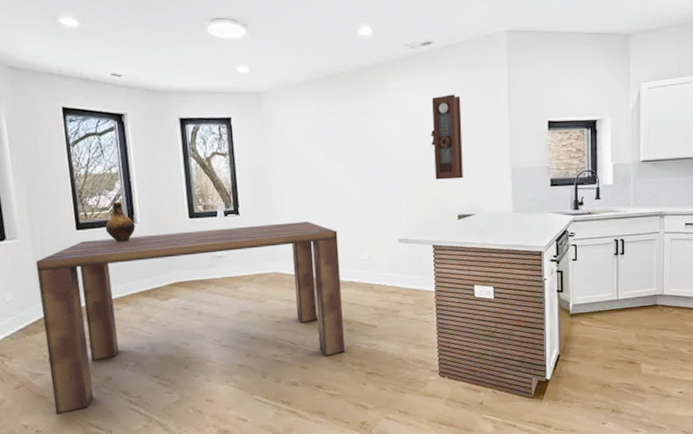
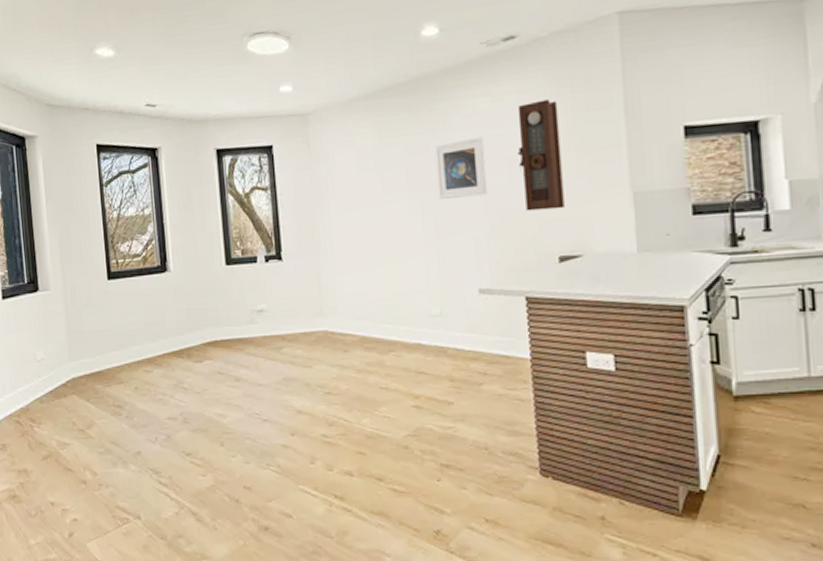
dining table: present [35,222,346,414] -> none [66,268,413,492]
ceramic jug: present [105,201,136,242] -> none [137,246,168,294]
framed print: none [366,120,407,168] -> present [434,137,487,199]

